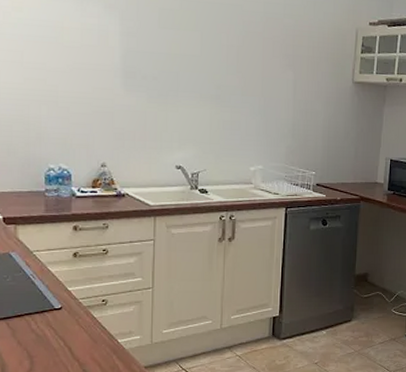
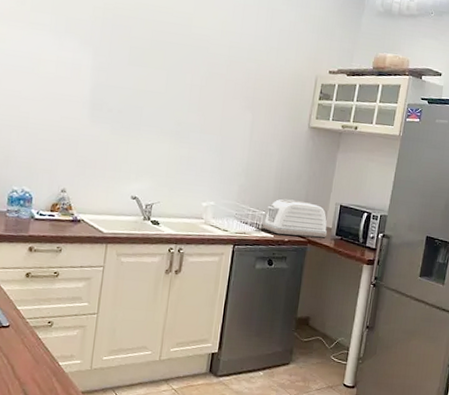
toaster: none [314,157,380,194] -> present [263,199,328,238]

